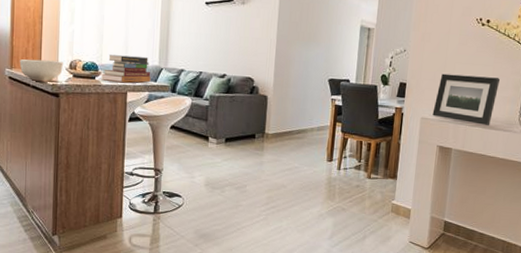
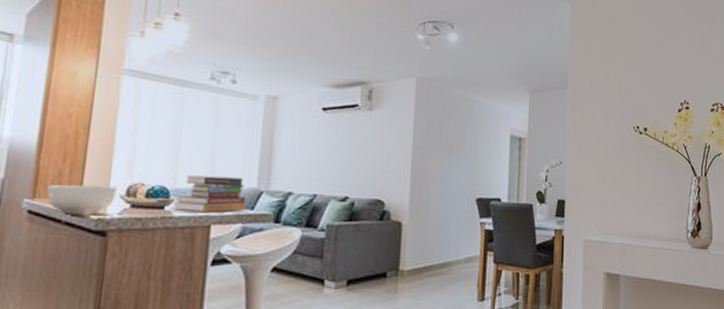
picture frame: present [432,73,500,126] -> none [596,188,663,246]

